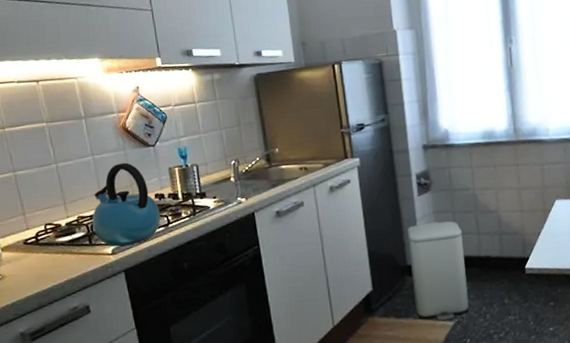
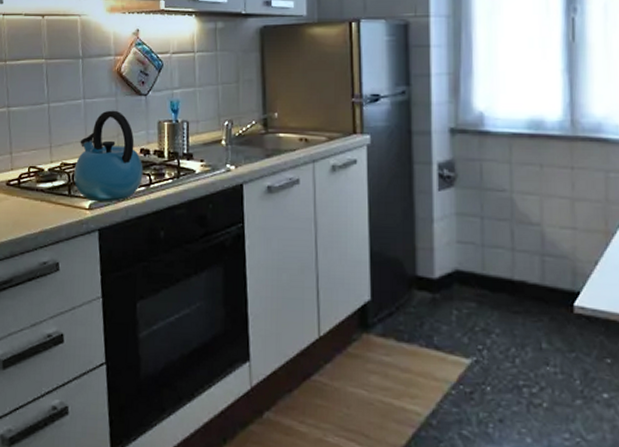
pedal bin: present [406,221,469,321] -> none [420,226,493,356]

